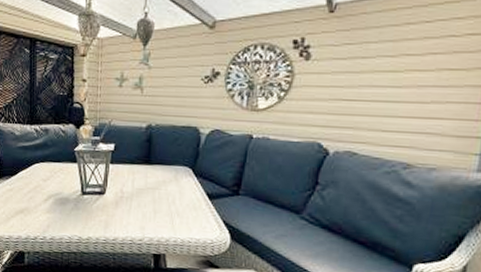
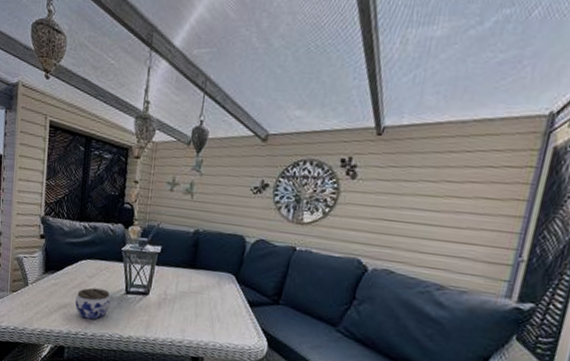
jar: none [32,191,67,223] -> present [75,287,111,320]

